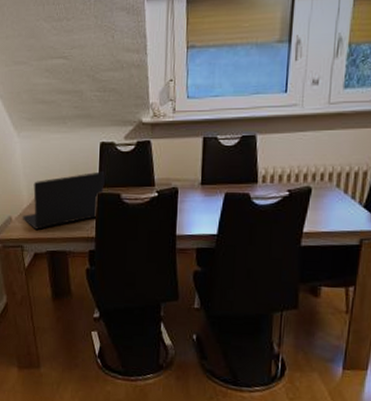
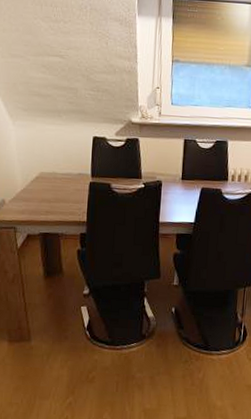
laptop: present [22,171,104,230] -> none [15,162,96,213]

